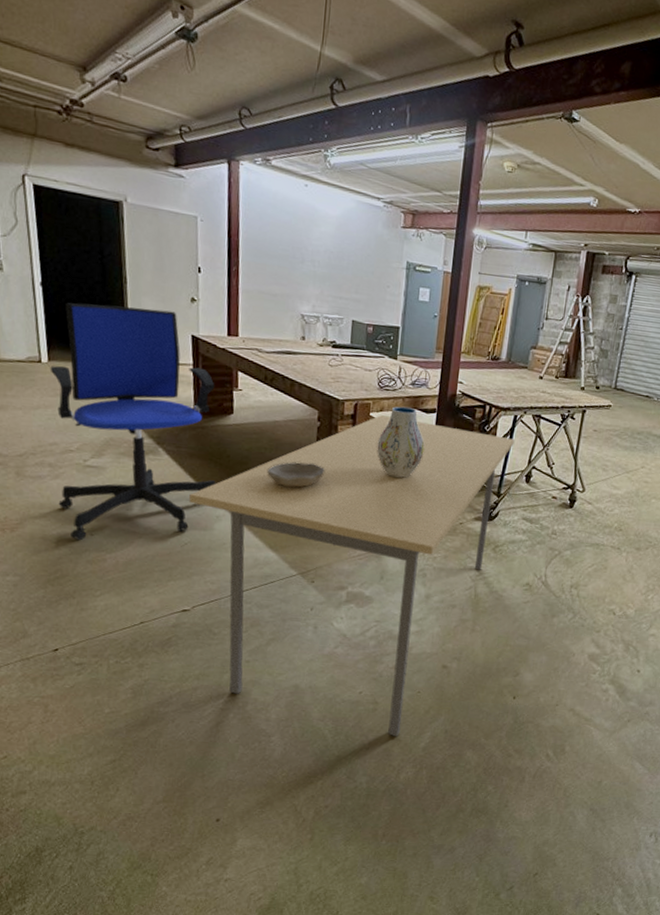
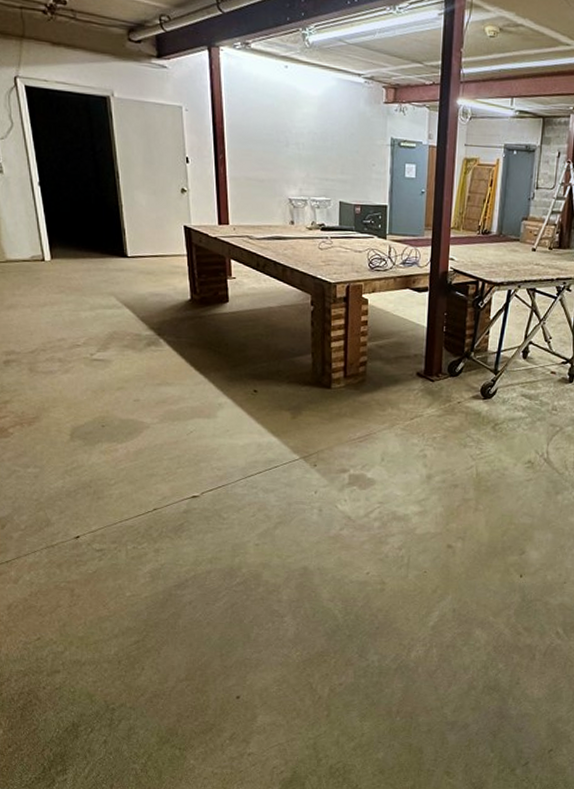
office chair: present [50,303,216,541] -> none [53,200,216,432]
dining table: present [189,415,515,736] -> none [192,296,509,616]
bowl: present [267,462,325,488] -> none [265,347,320,373]
vase: present [377,406,425,478] -> none [371,286,419,359]

